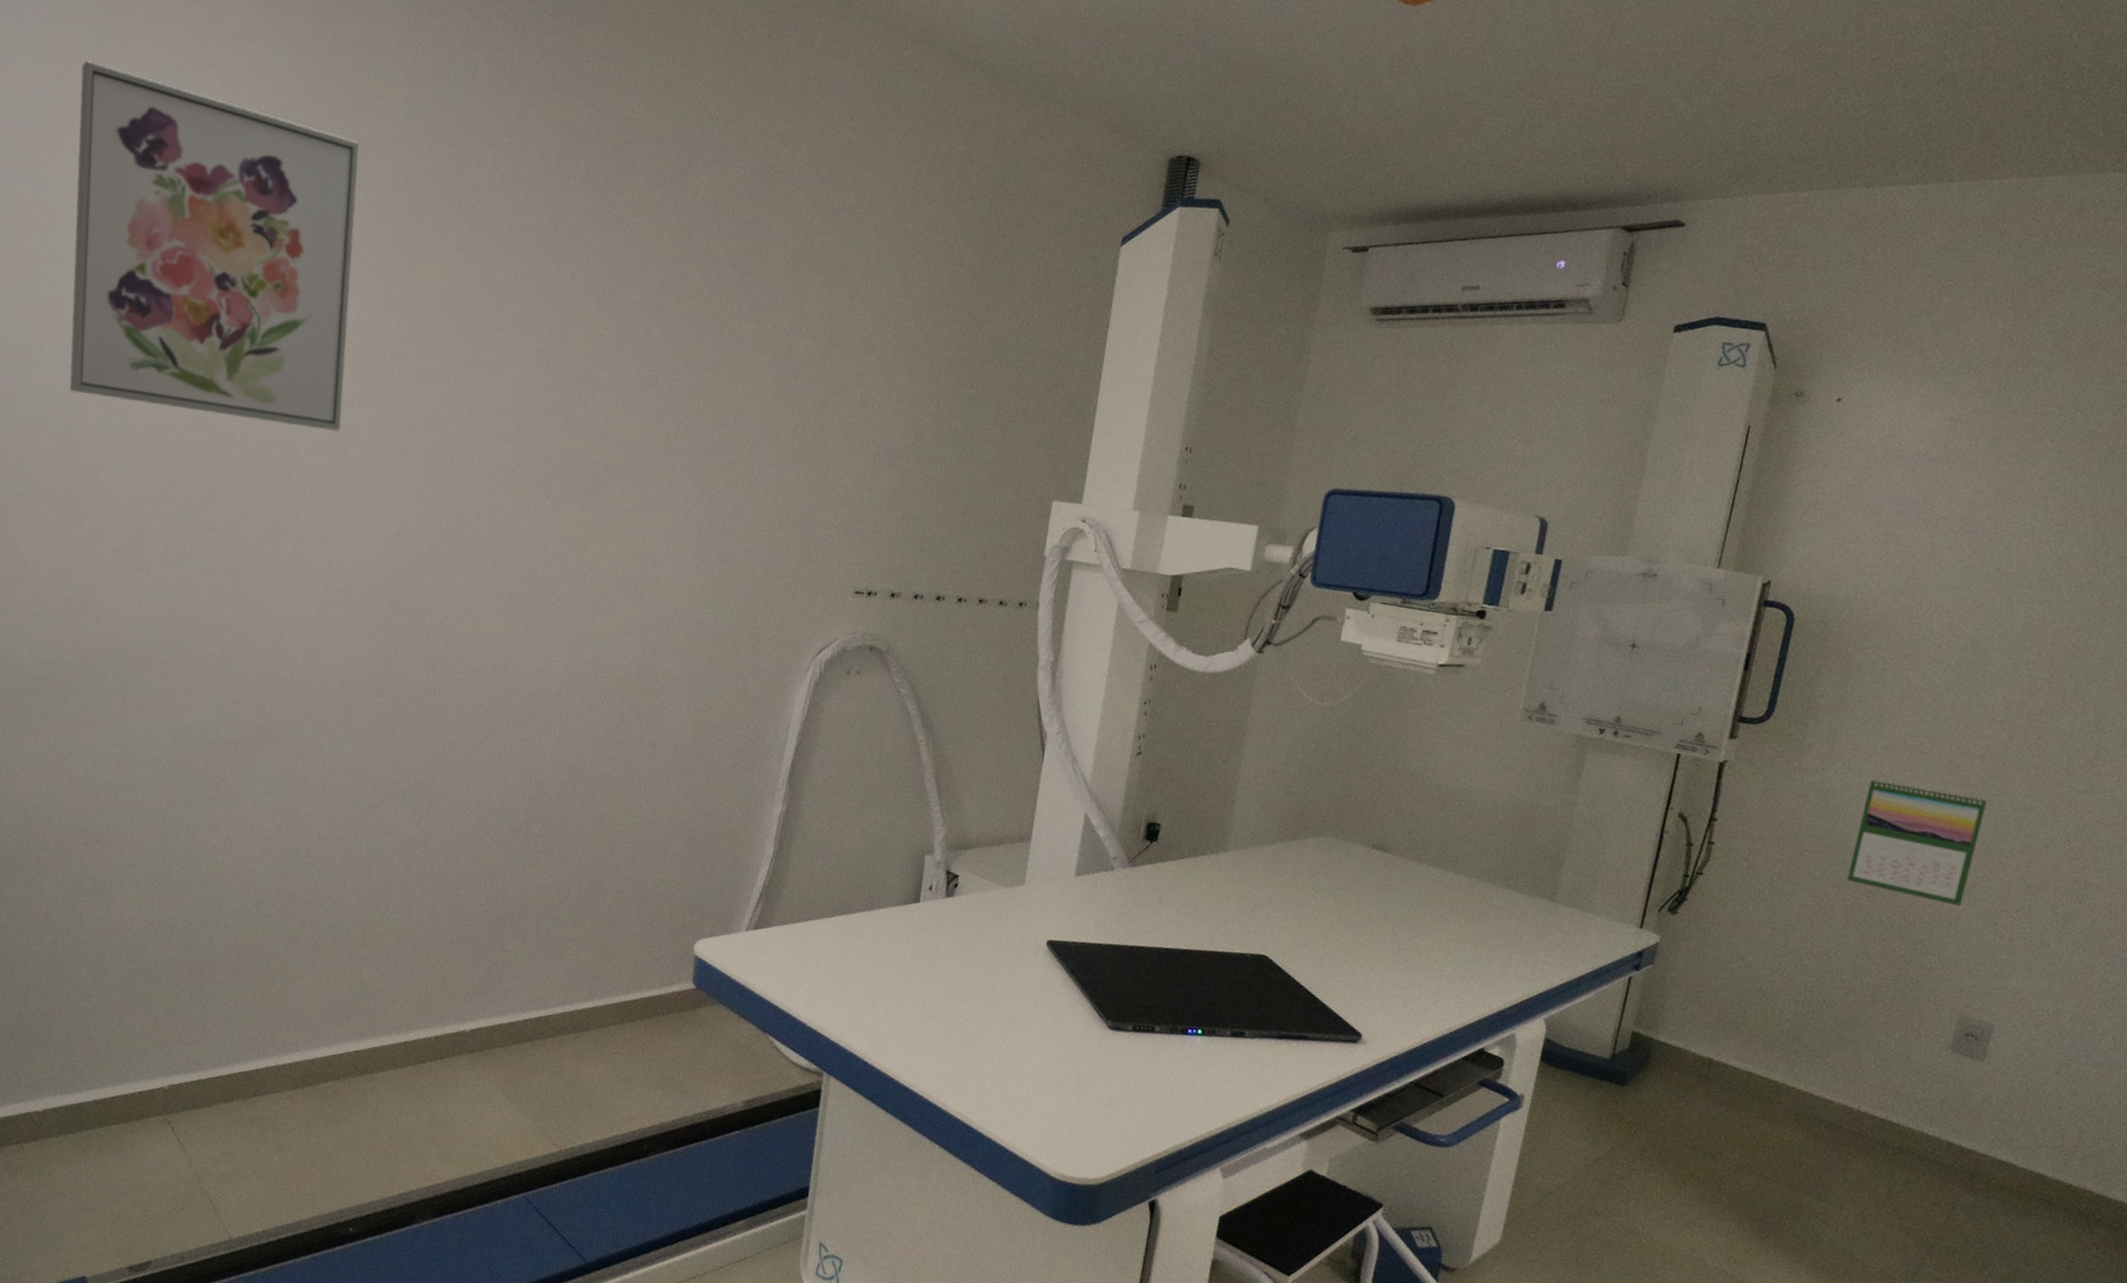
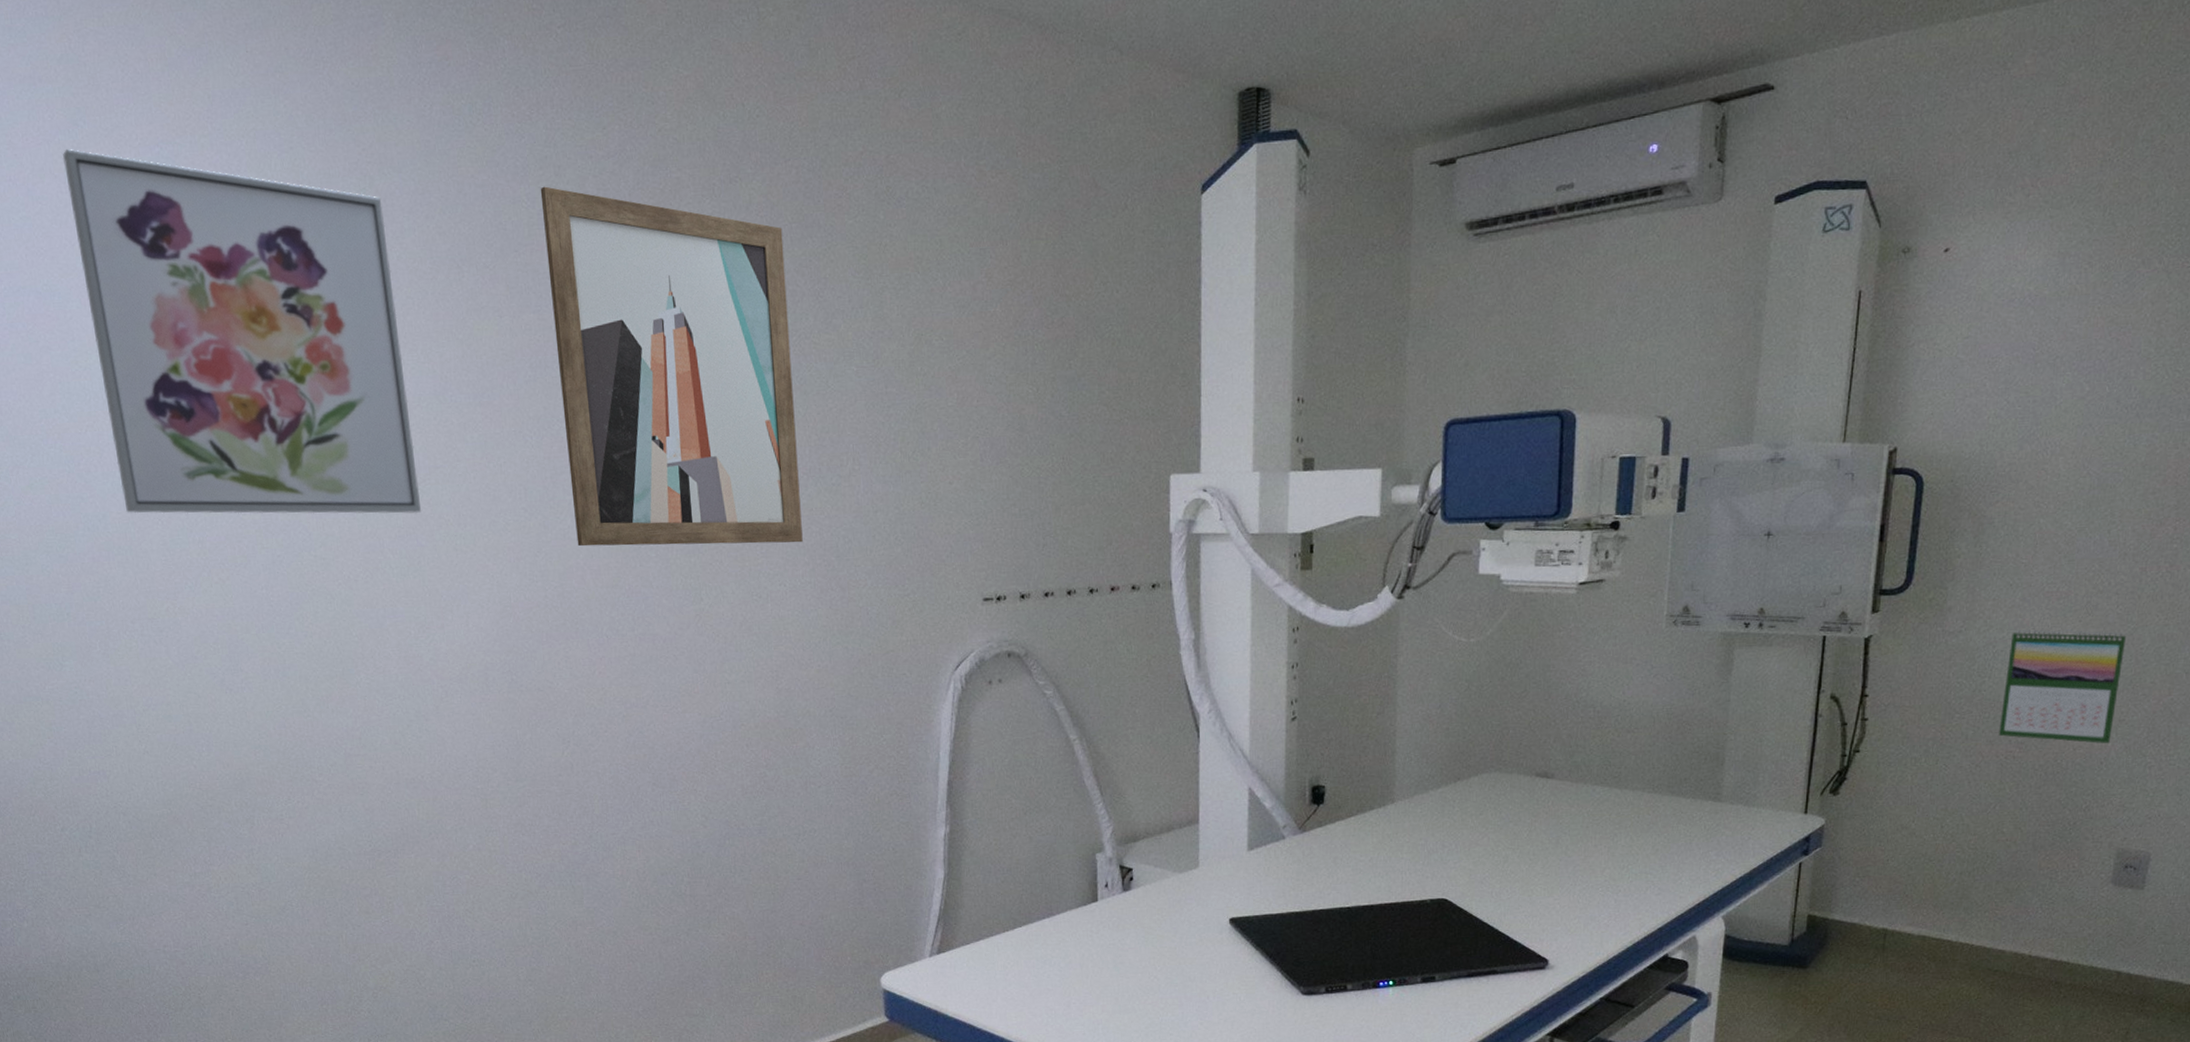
wall art: none [479,153,722,513] -> present [540,186,803,547]

